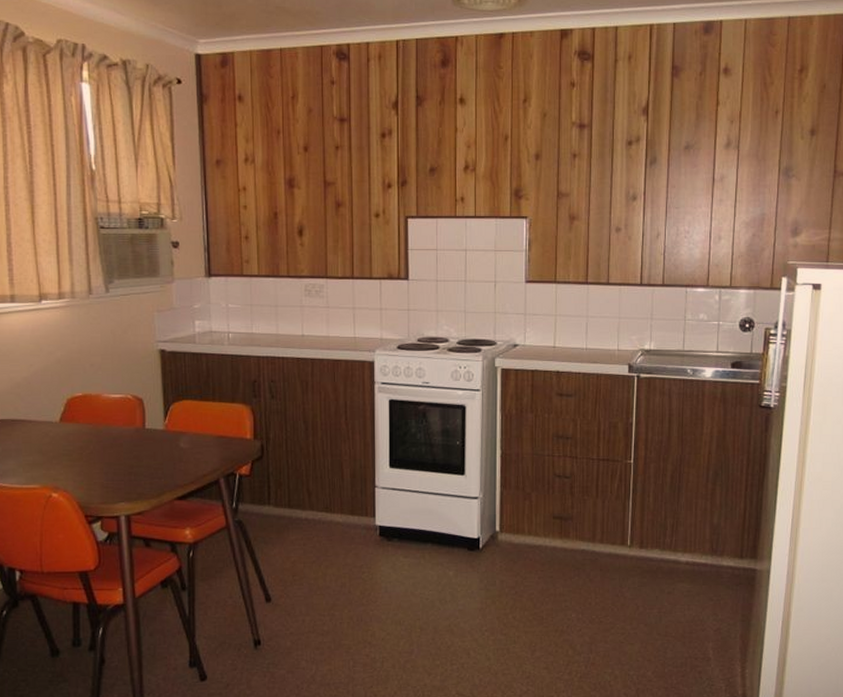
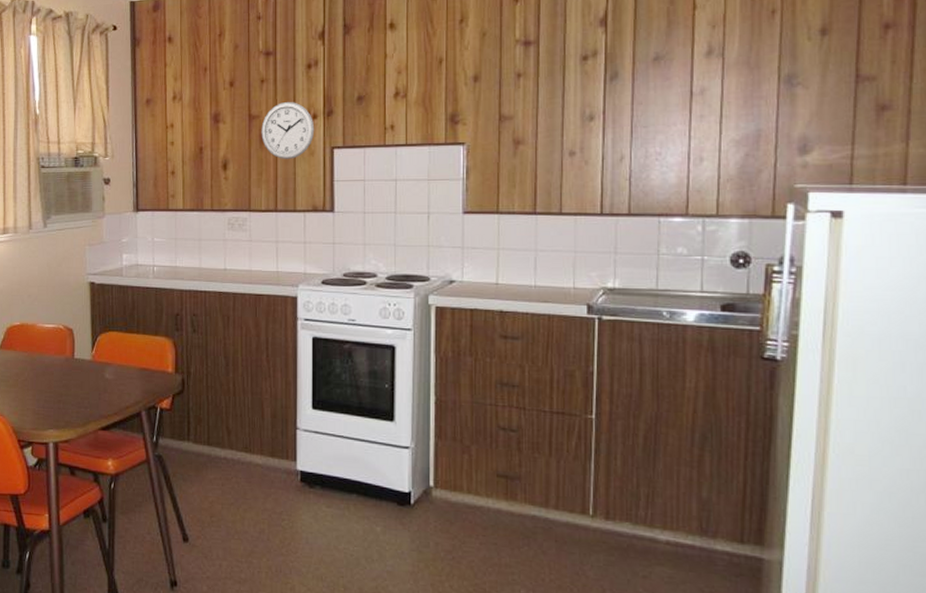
wall clock: none [337,169,389,227] -> present [261,101,315,159]

